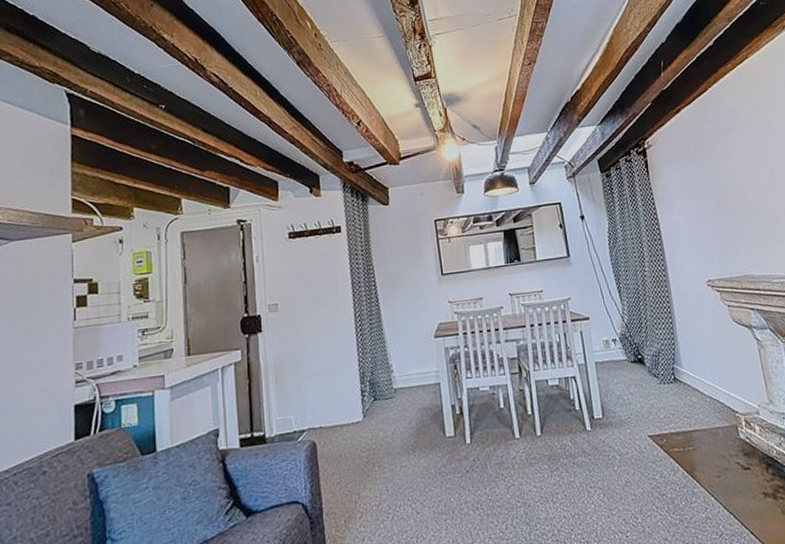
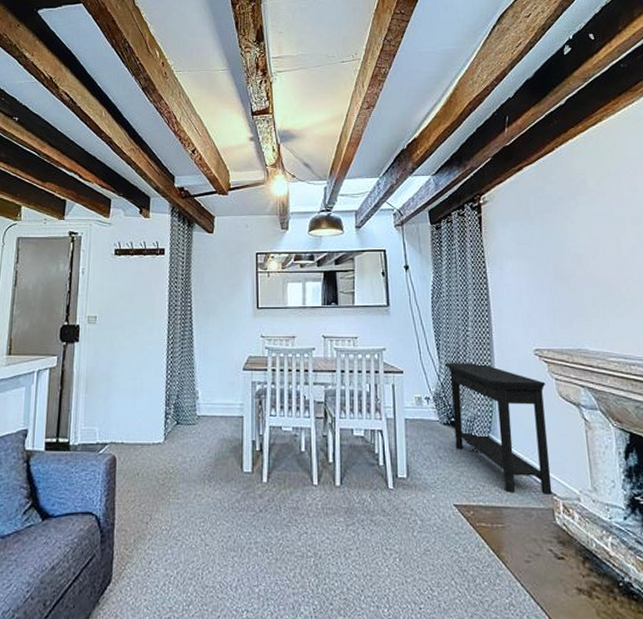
console table: none [626,300,735,417] -> present [444,362,553,496]

